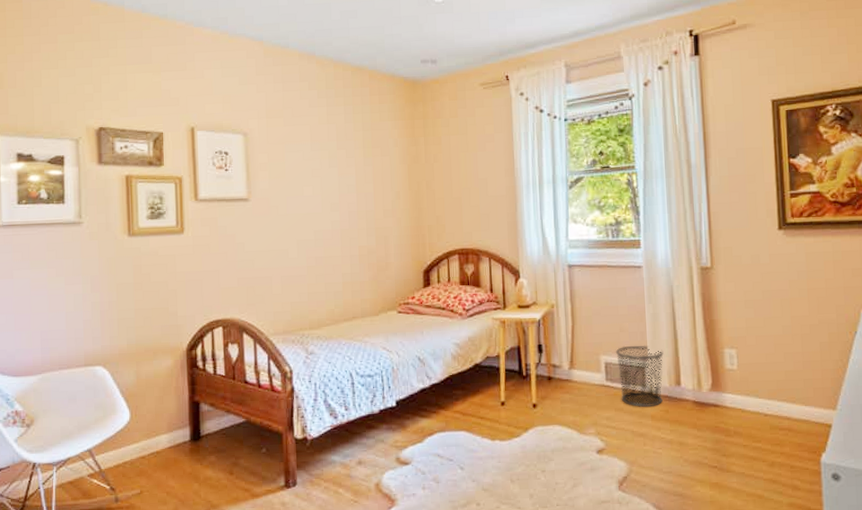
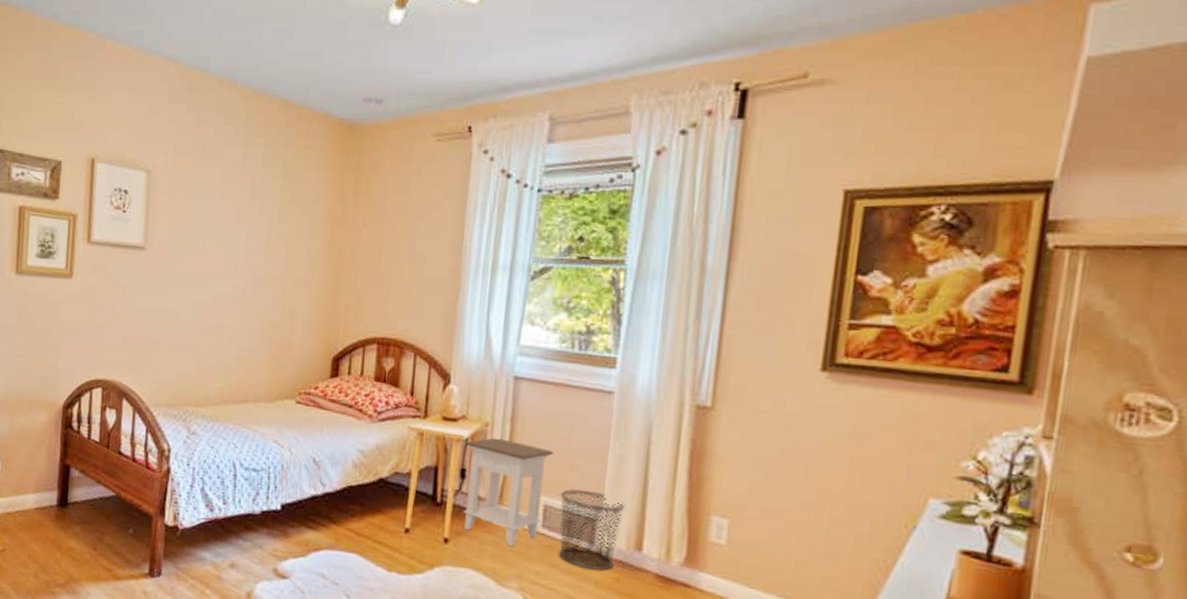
nightstand: none [537,315,606,400] -> present [463,437,553,546]

